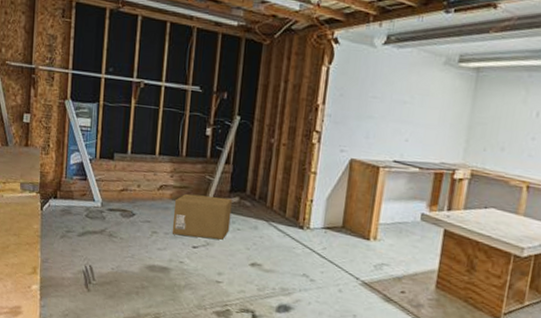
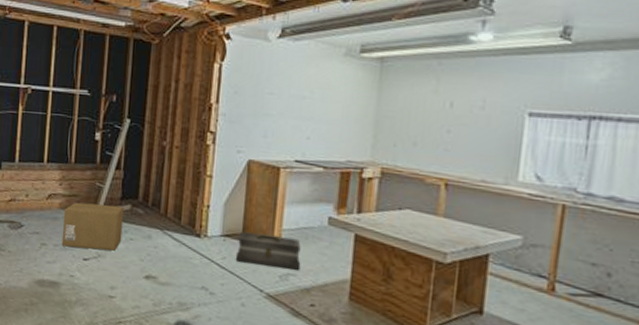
tool box: none [335,225,395,261] -> present [235,232,301,270]

